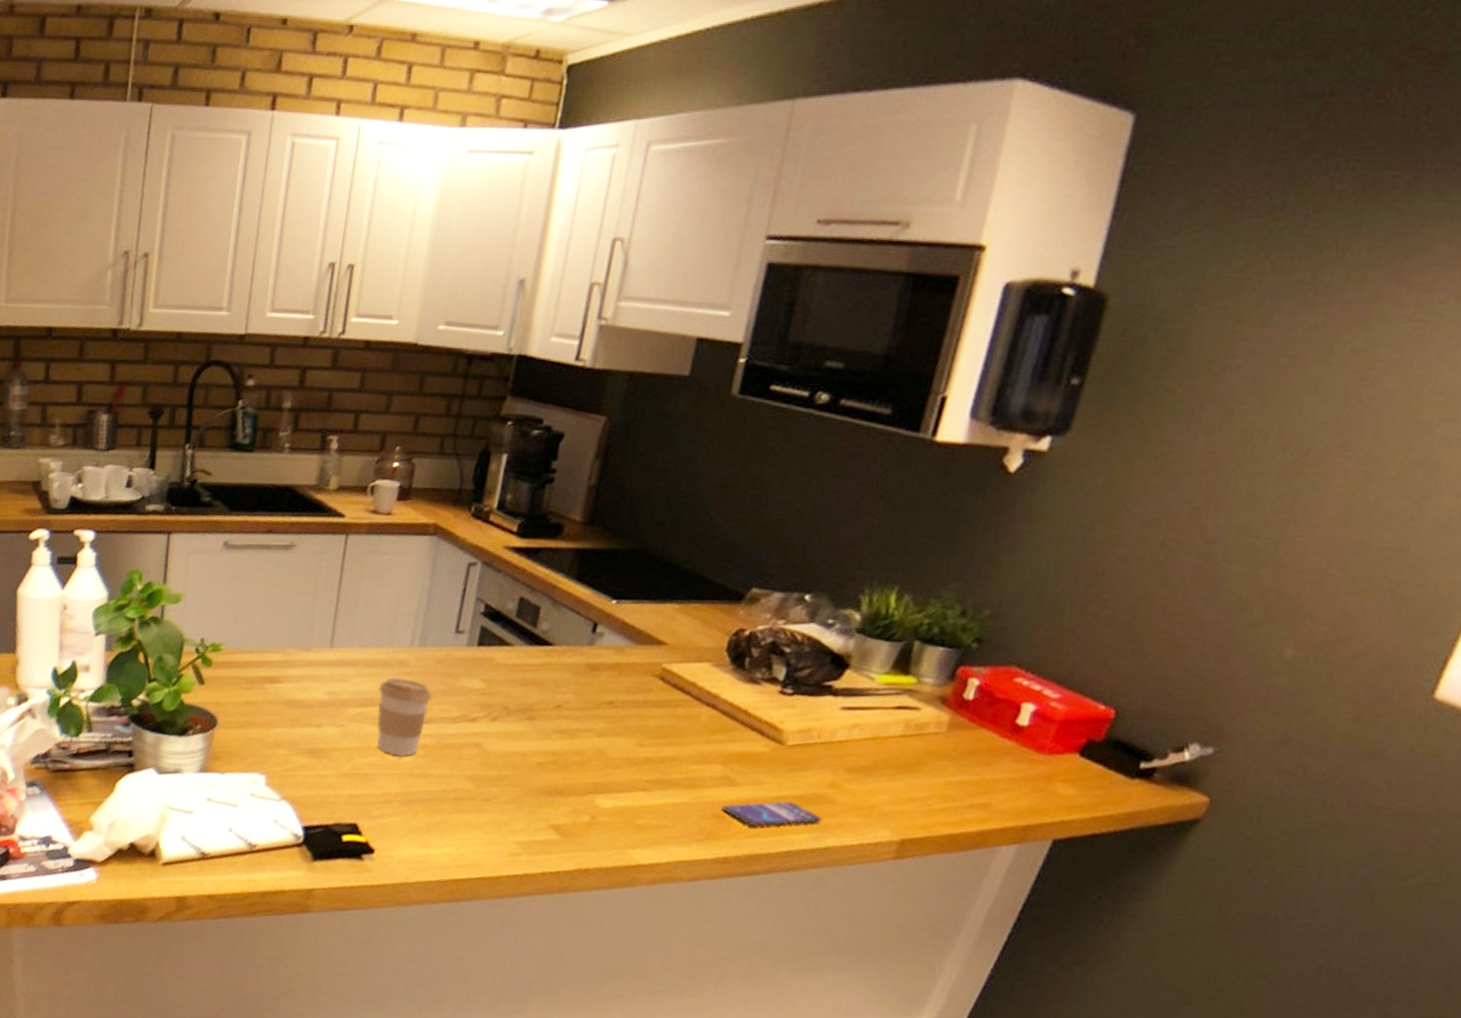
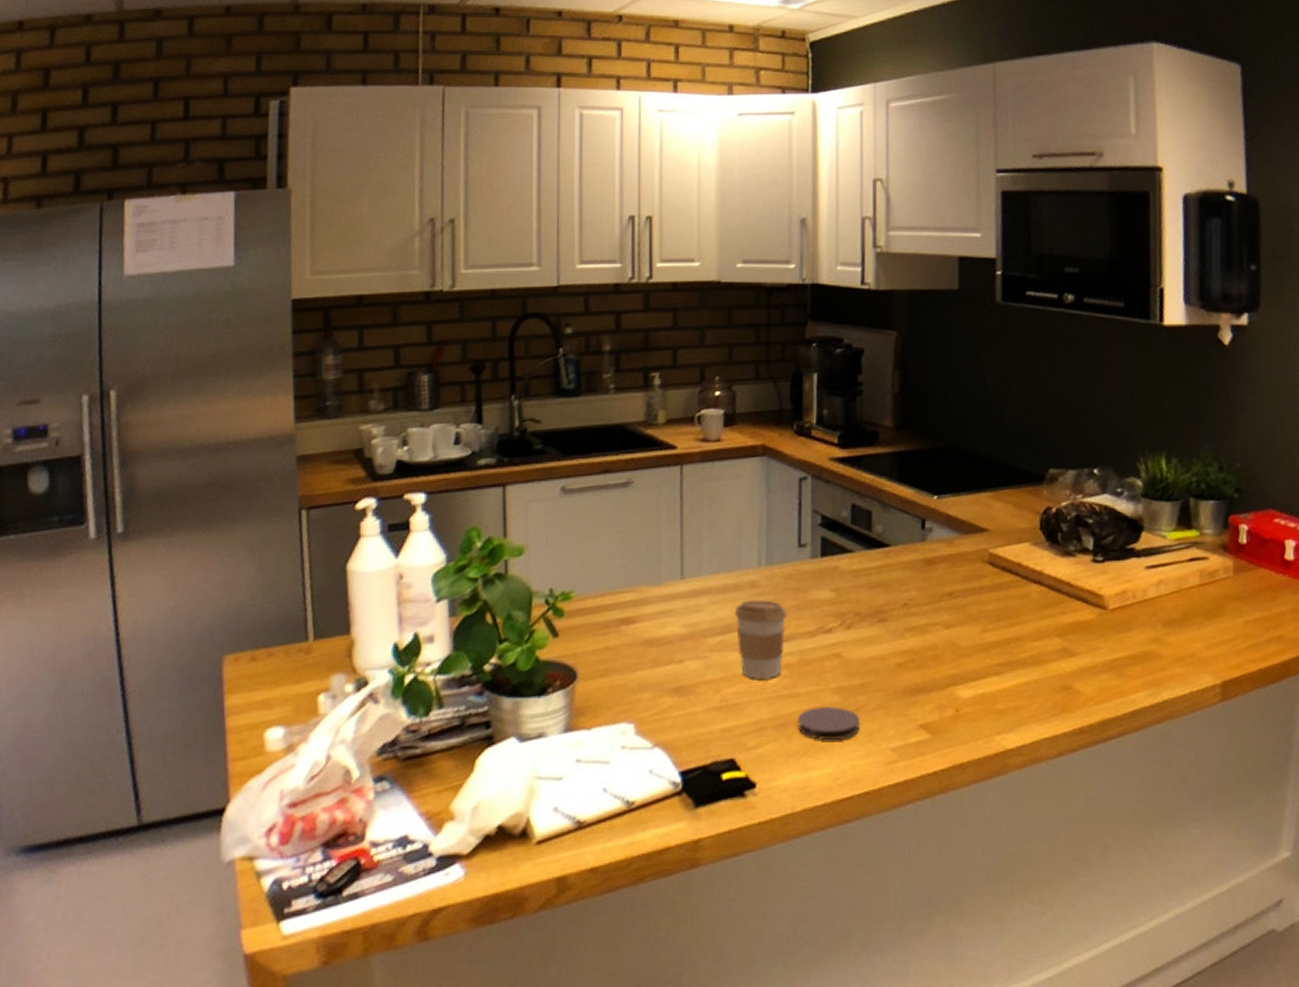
coaster: none [425,789,489,825] -> present [798,705,860,741]
smartphone: present [722,801,823,827] -> none [1068,662,1155,692]

